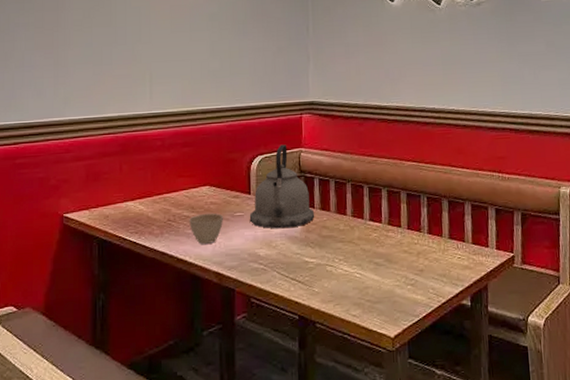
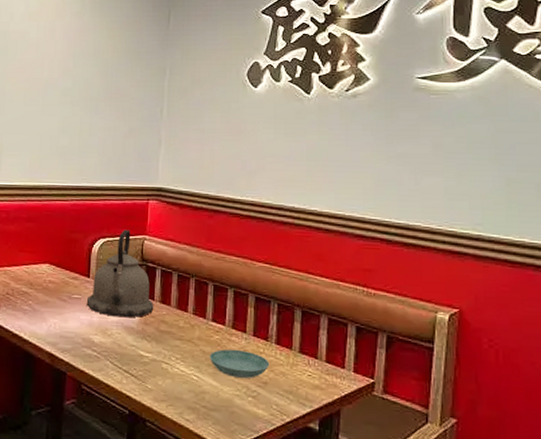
cup: present [189,213,224,244] -> none [27,291,61,323]
saucer: none [369,243,424,269] -> present [209,349,270,378]

